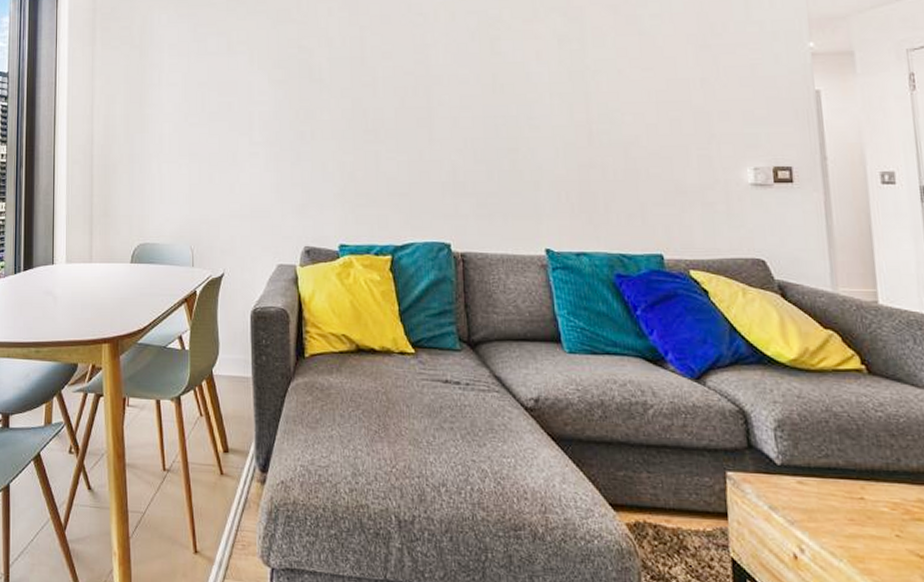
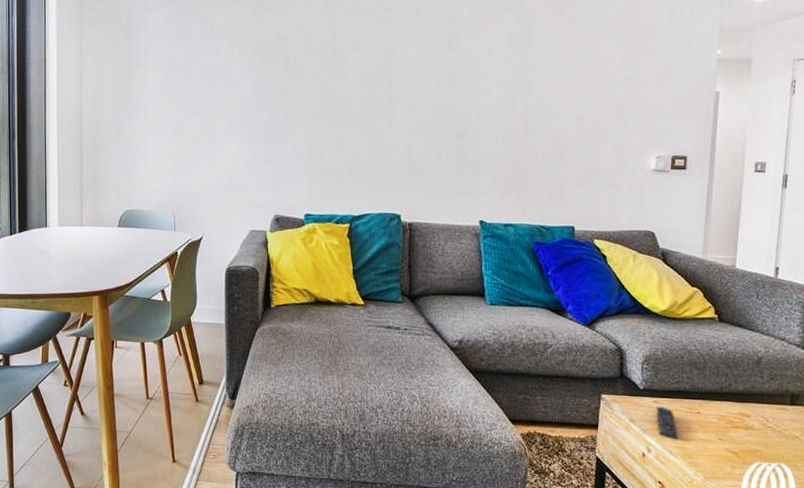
remote control: none [802,488,840,537] -> present [656,406,679,440]

